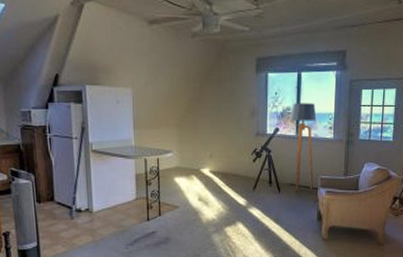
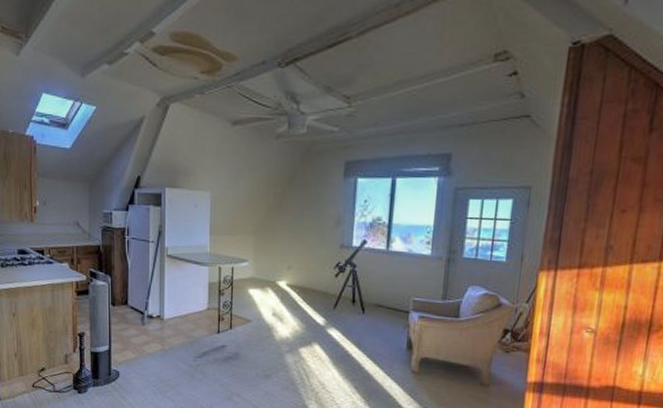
floor lamp: present [290,103,317,192] -> none [380,212,412,315]

